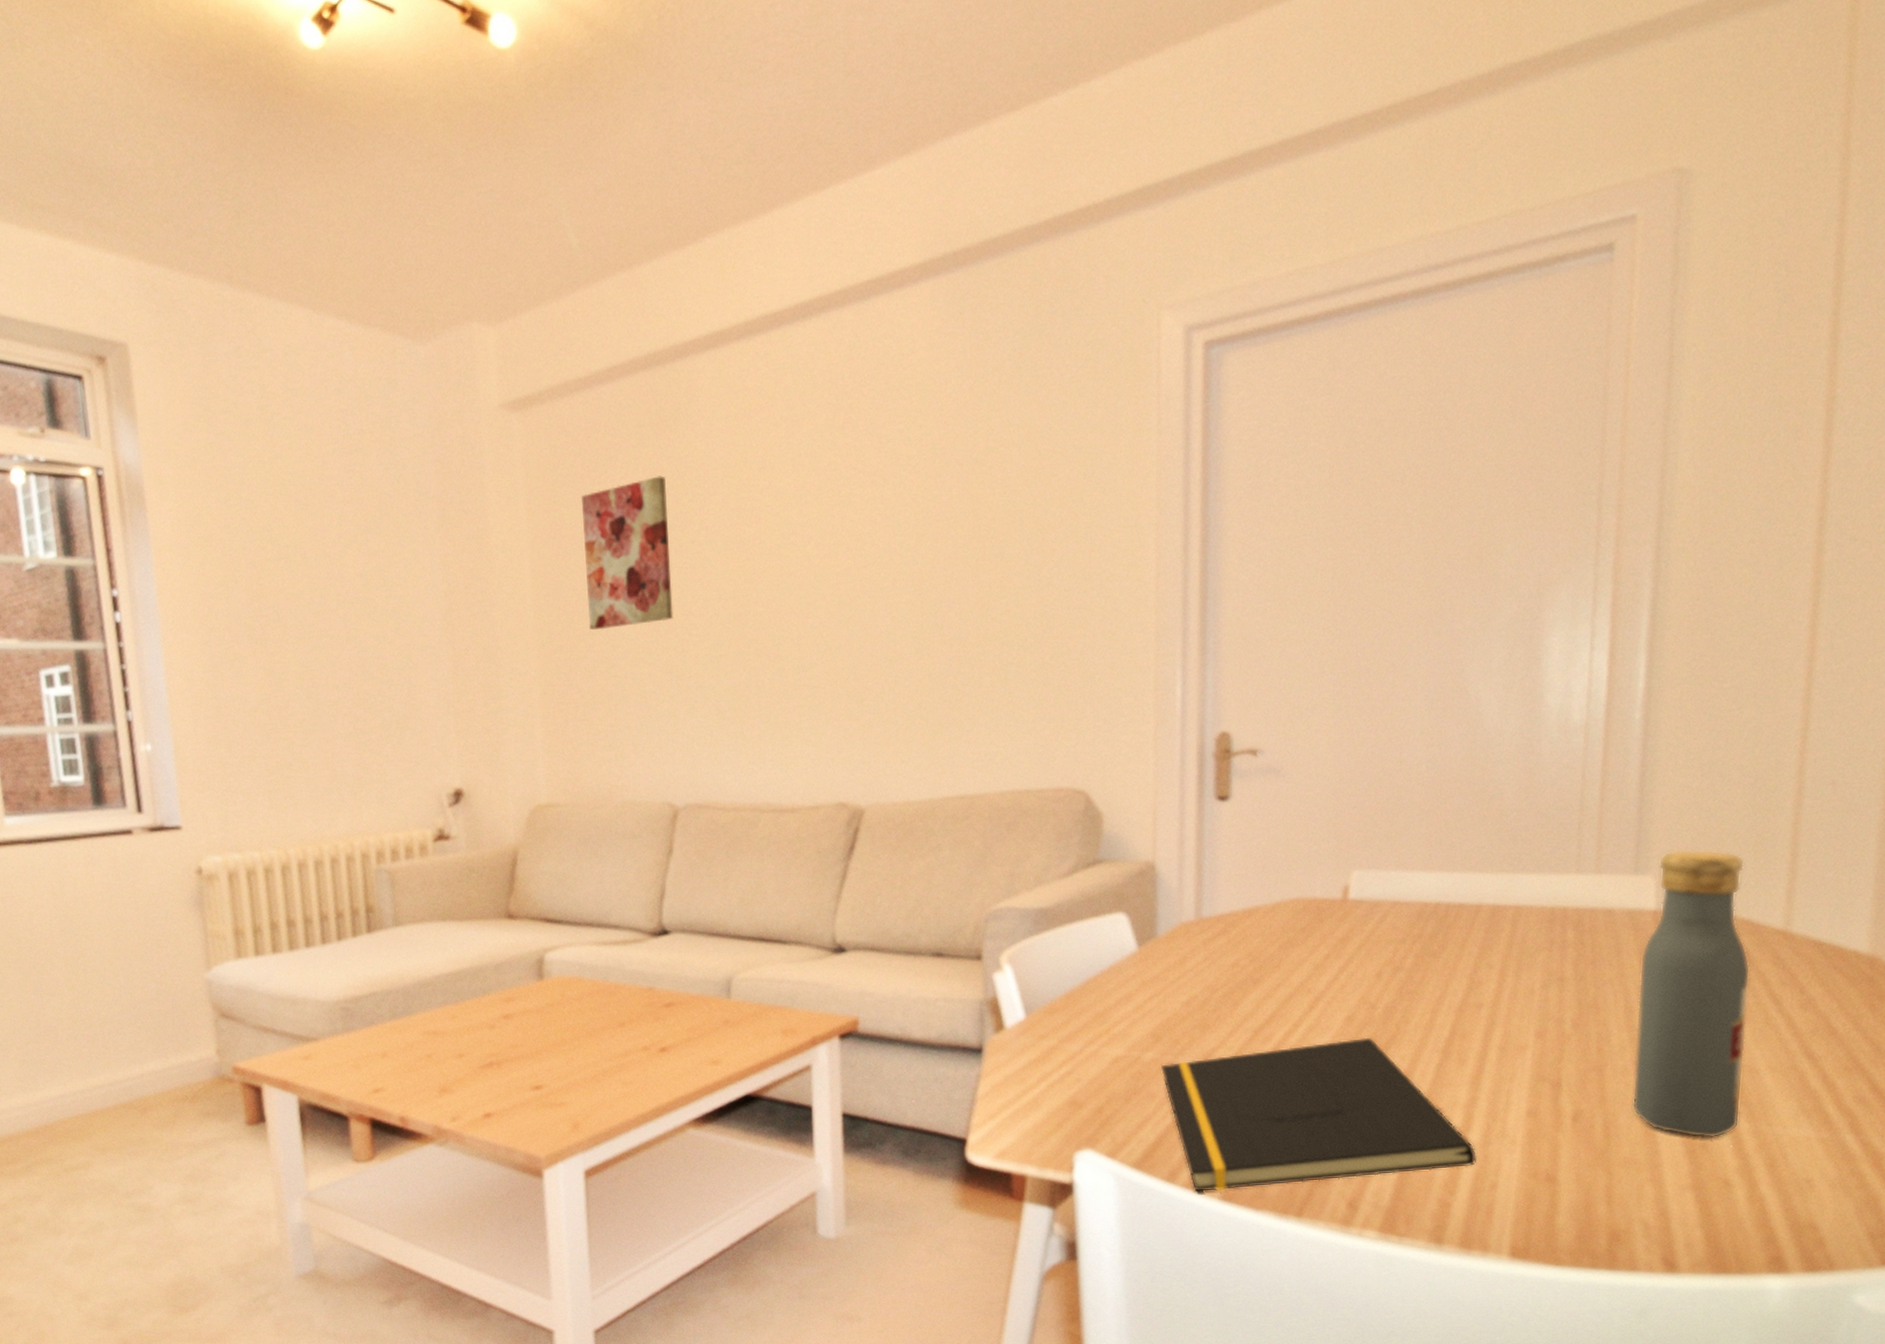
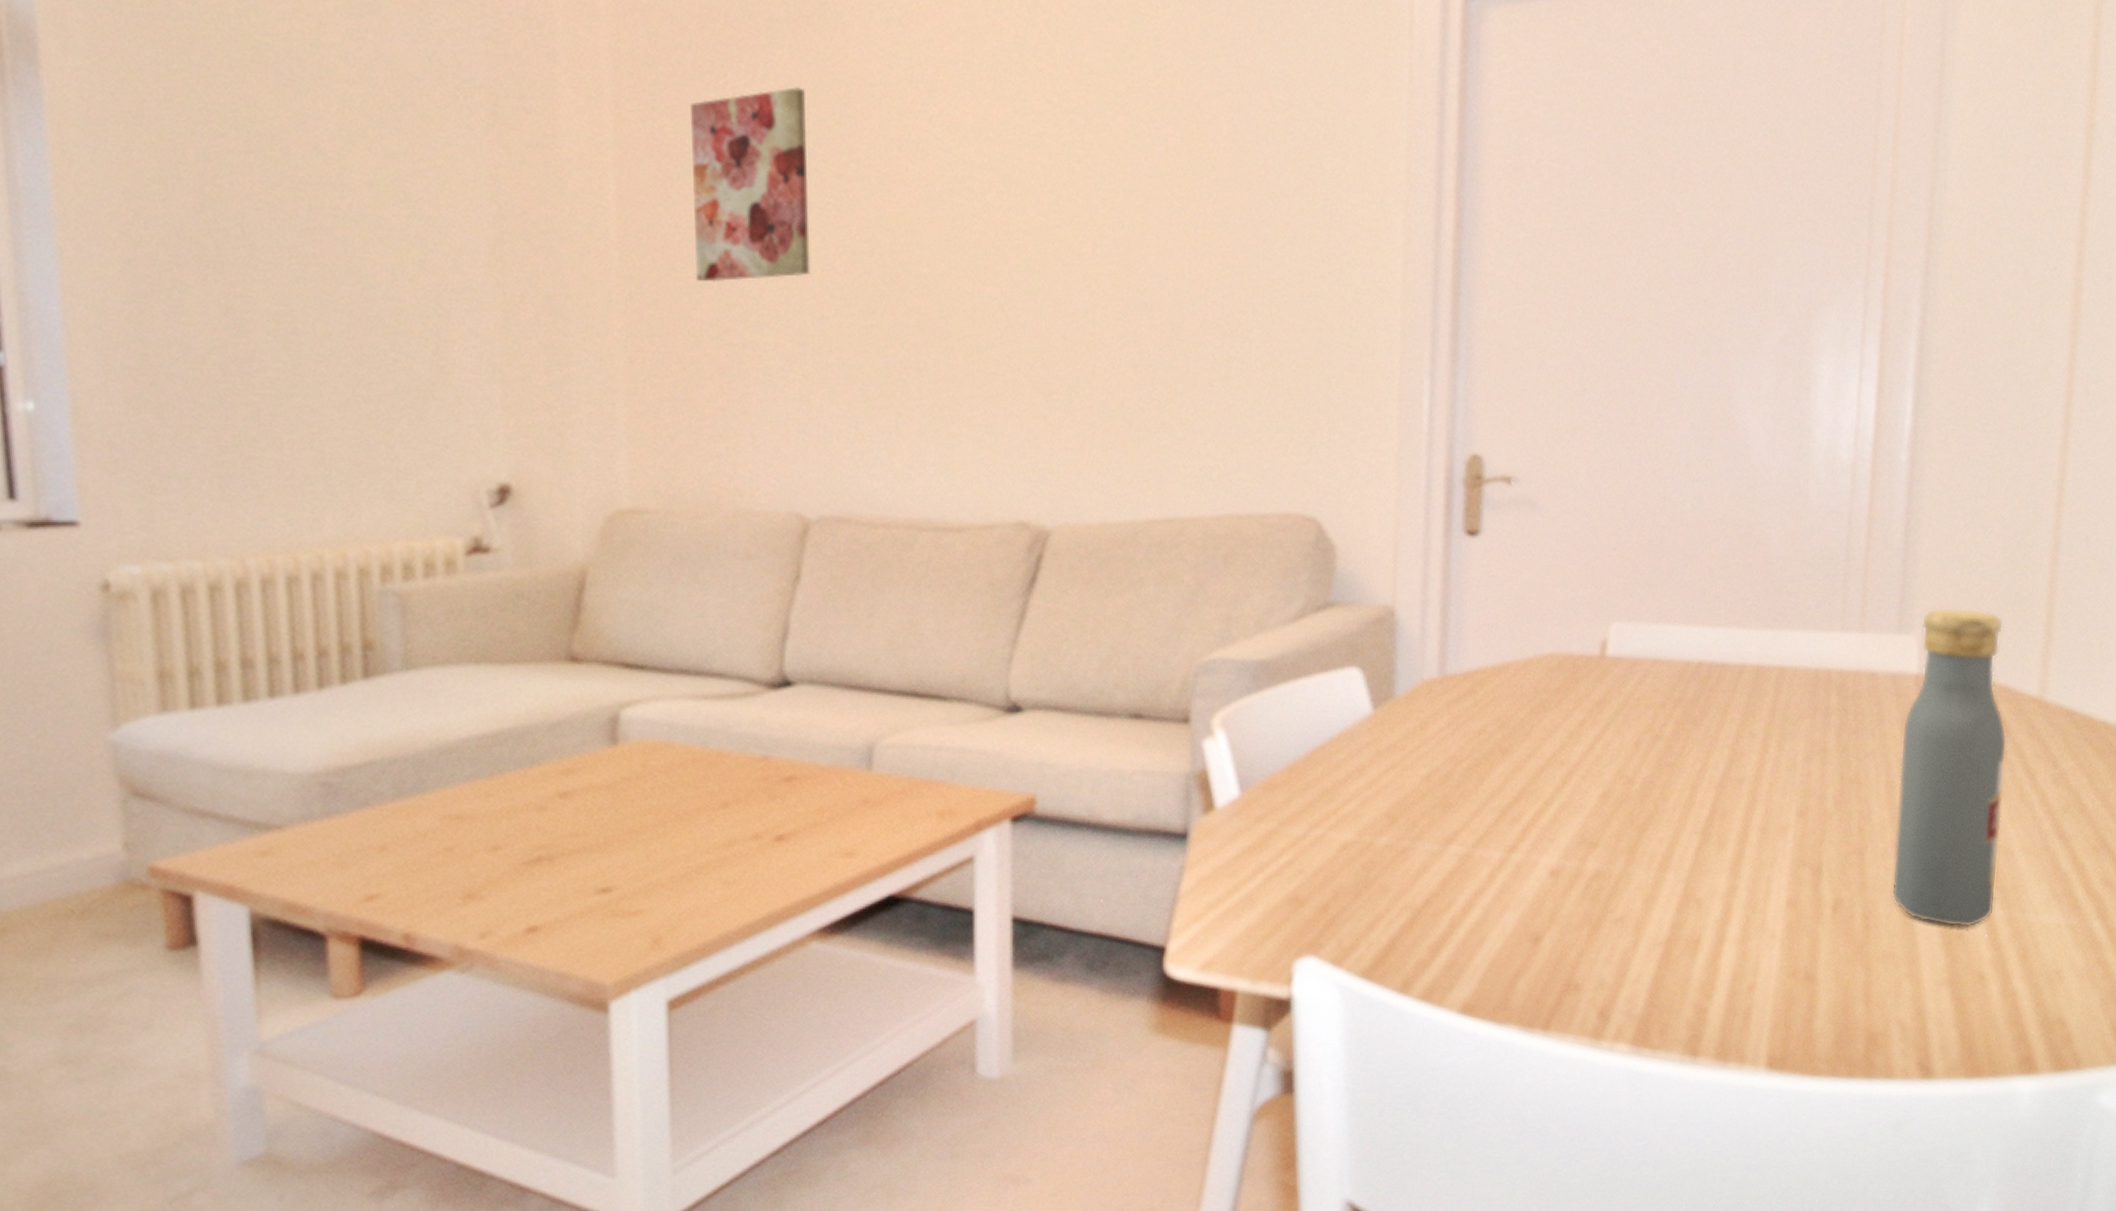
notepad: present [1160,1037,1476,1193] -> none [1395,817,1734,1005]

